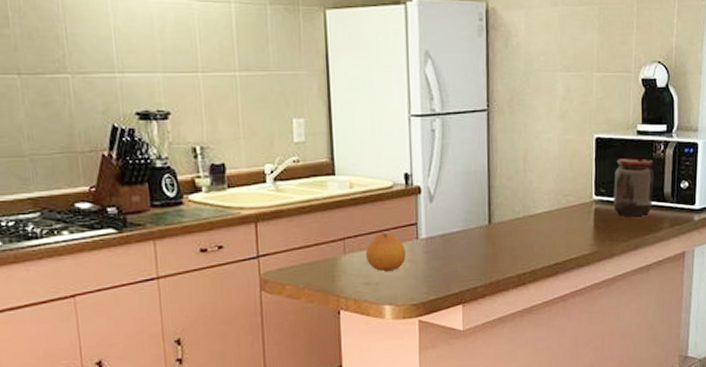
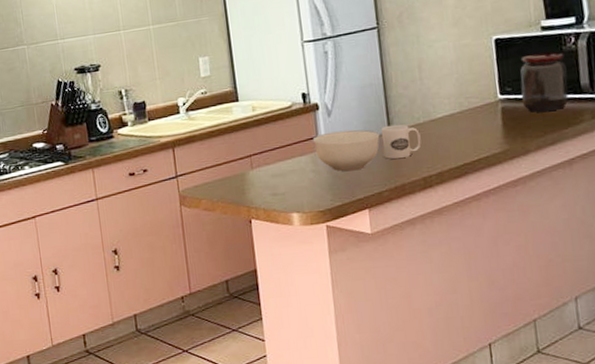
fruit: present [365,232,406,271] -> none [270,147,309,182]
bowl: none [412,218,480,263] -> present [312,129,380,172]
mug: none [481,217,519,254] -> present [381,124,422,160]

